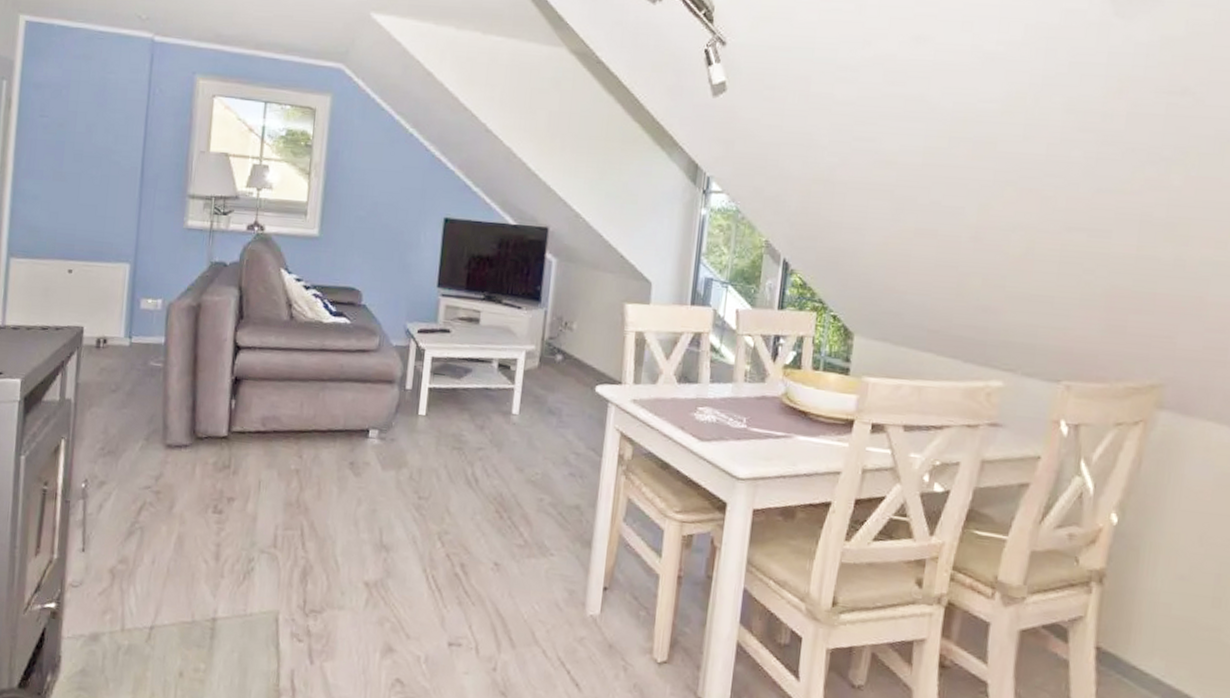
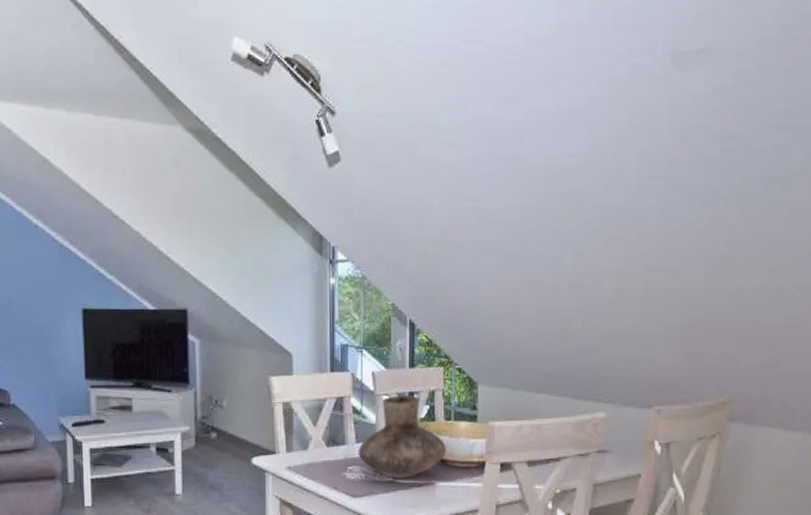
vase: none [711,337,811,427] -> present [358,395,446,478]

